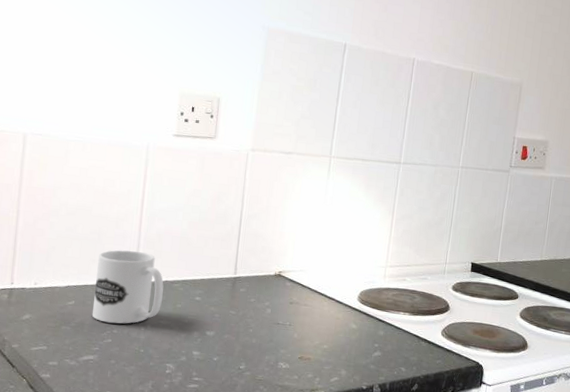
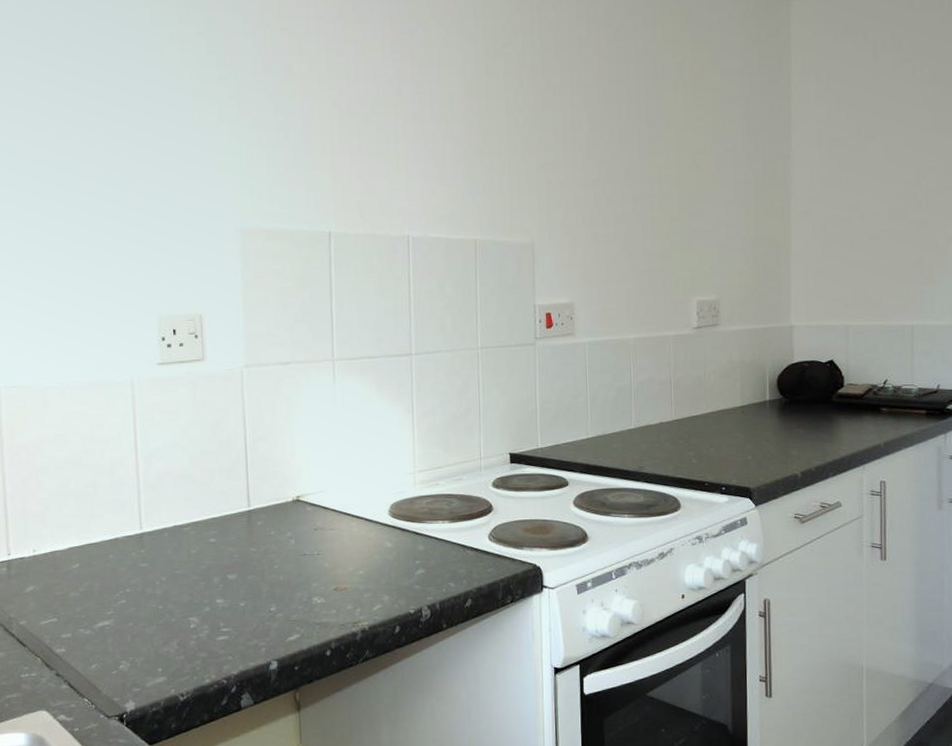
mug: present [92,250,164,324] -> none [97,498,174,582]

